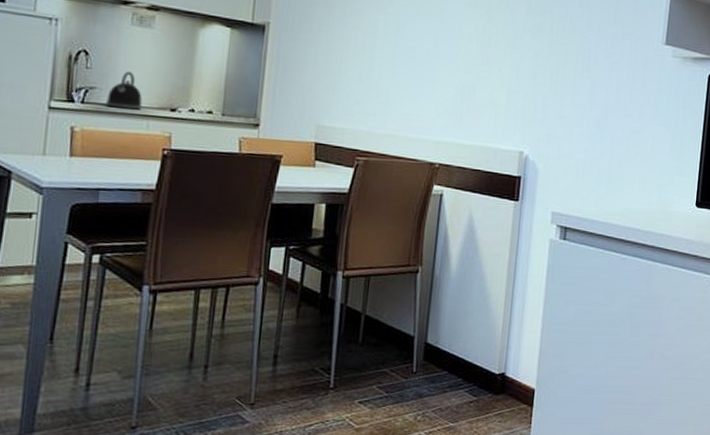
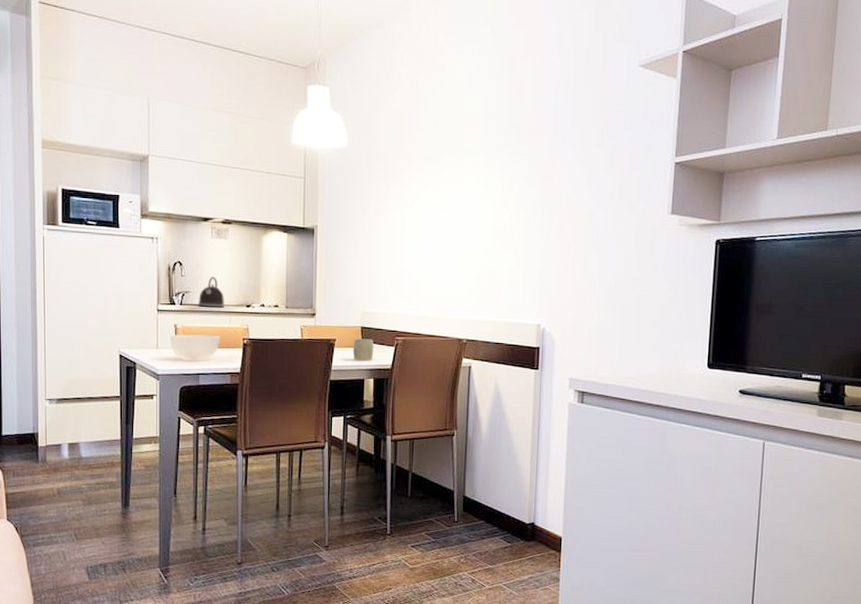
bowl: none [62,139,133,174] -> present [169,334,220,361]
mug: none [302,156,330,183] -> present [352,338,374,361]

